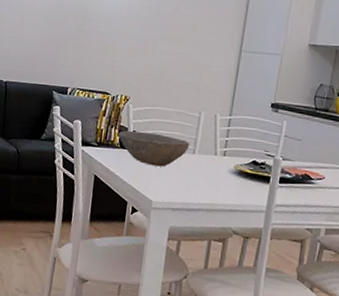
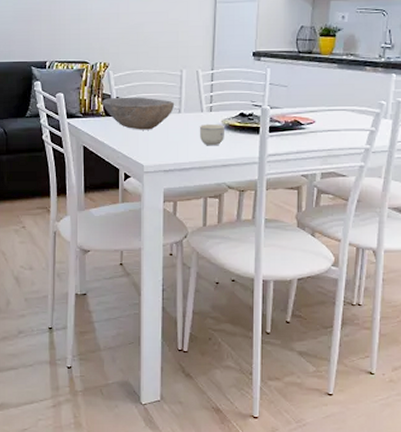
cup: none [210,167,237,190] -> present [199,123,226,146]

